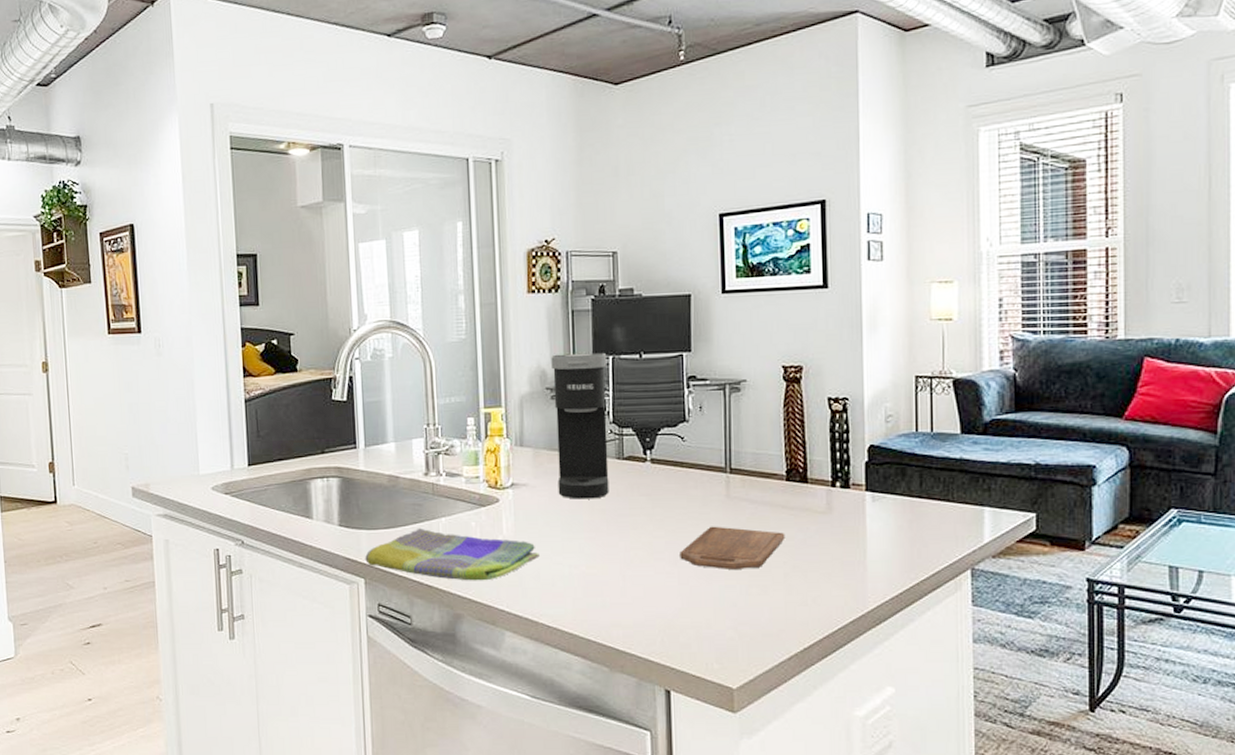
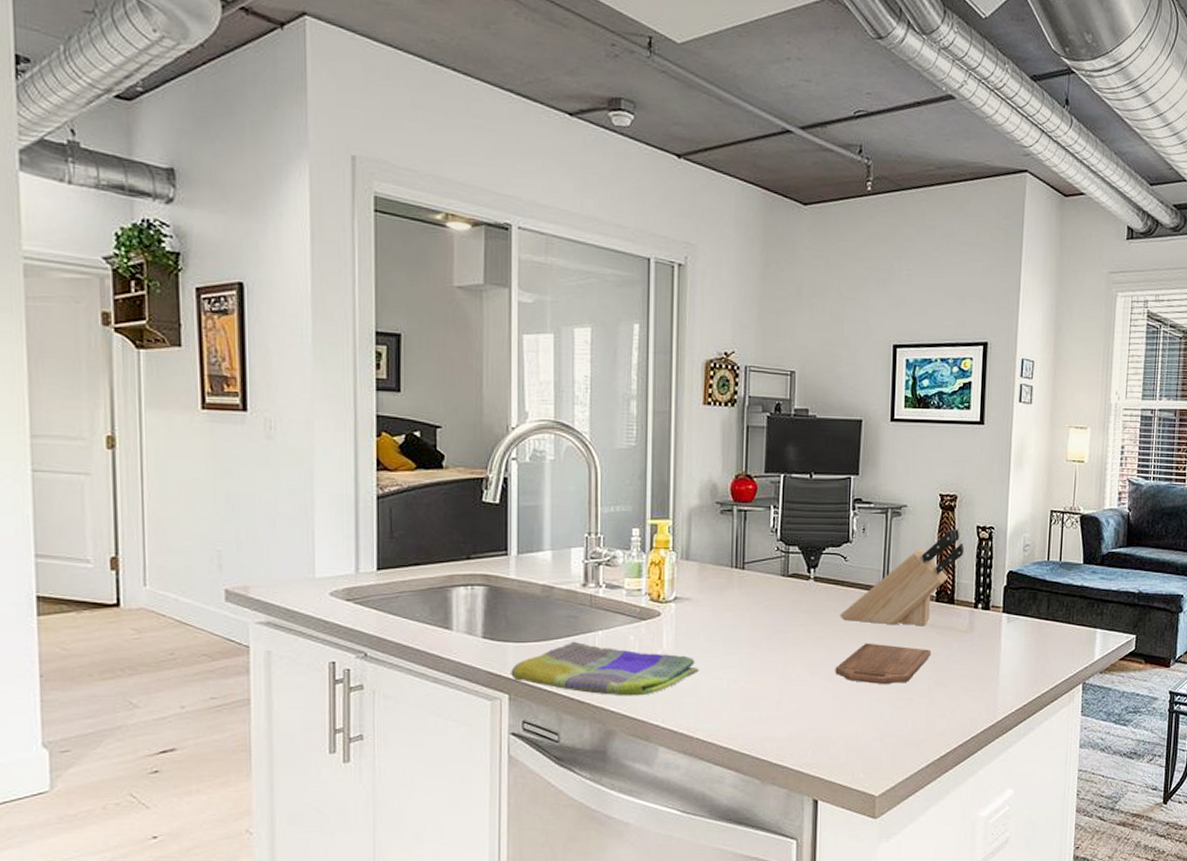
coffee maker: present [551,352,609,499] -> none [722,469,779,615]
knife block: none [681,402,816,508] -> present [840,529,965,626]

